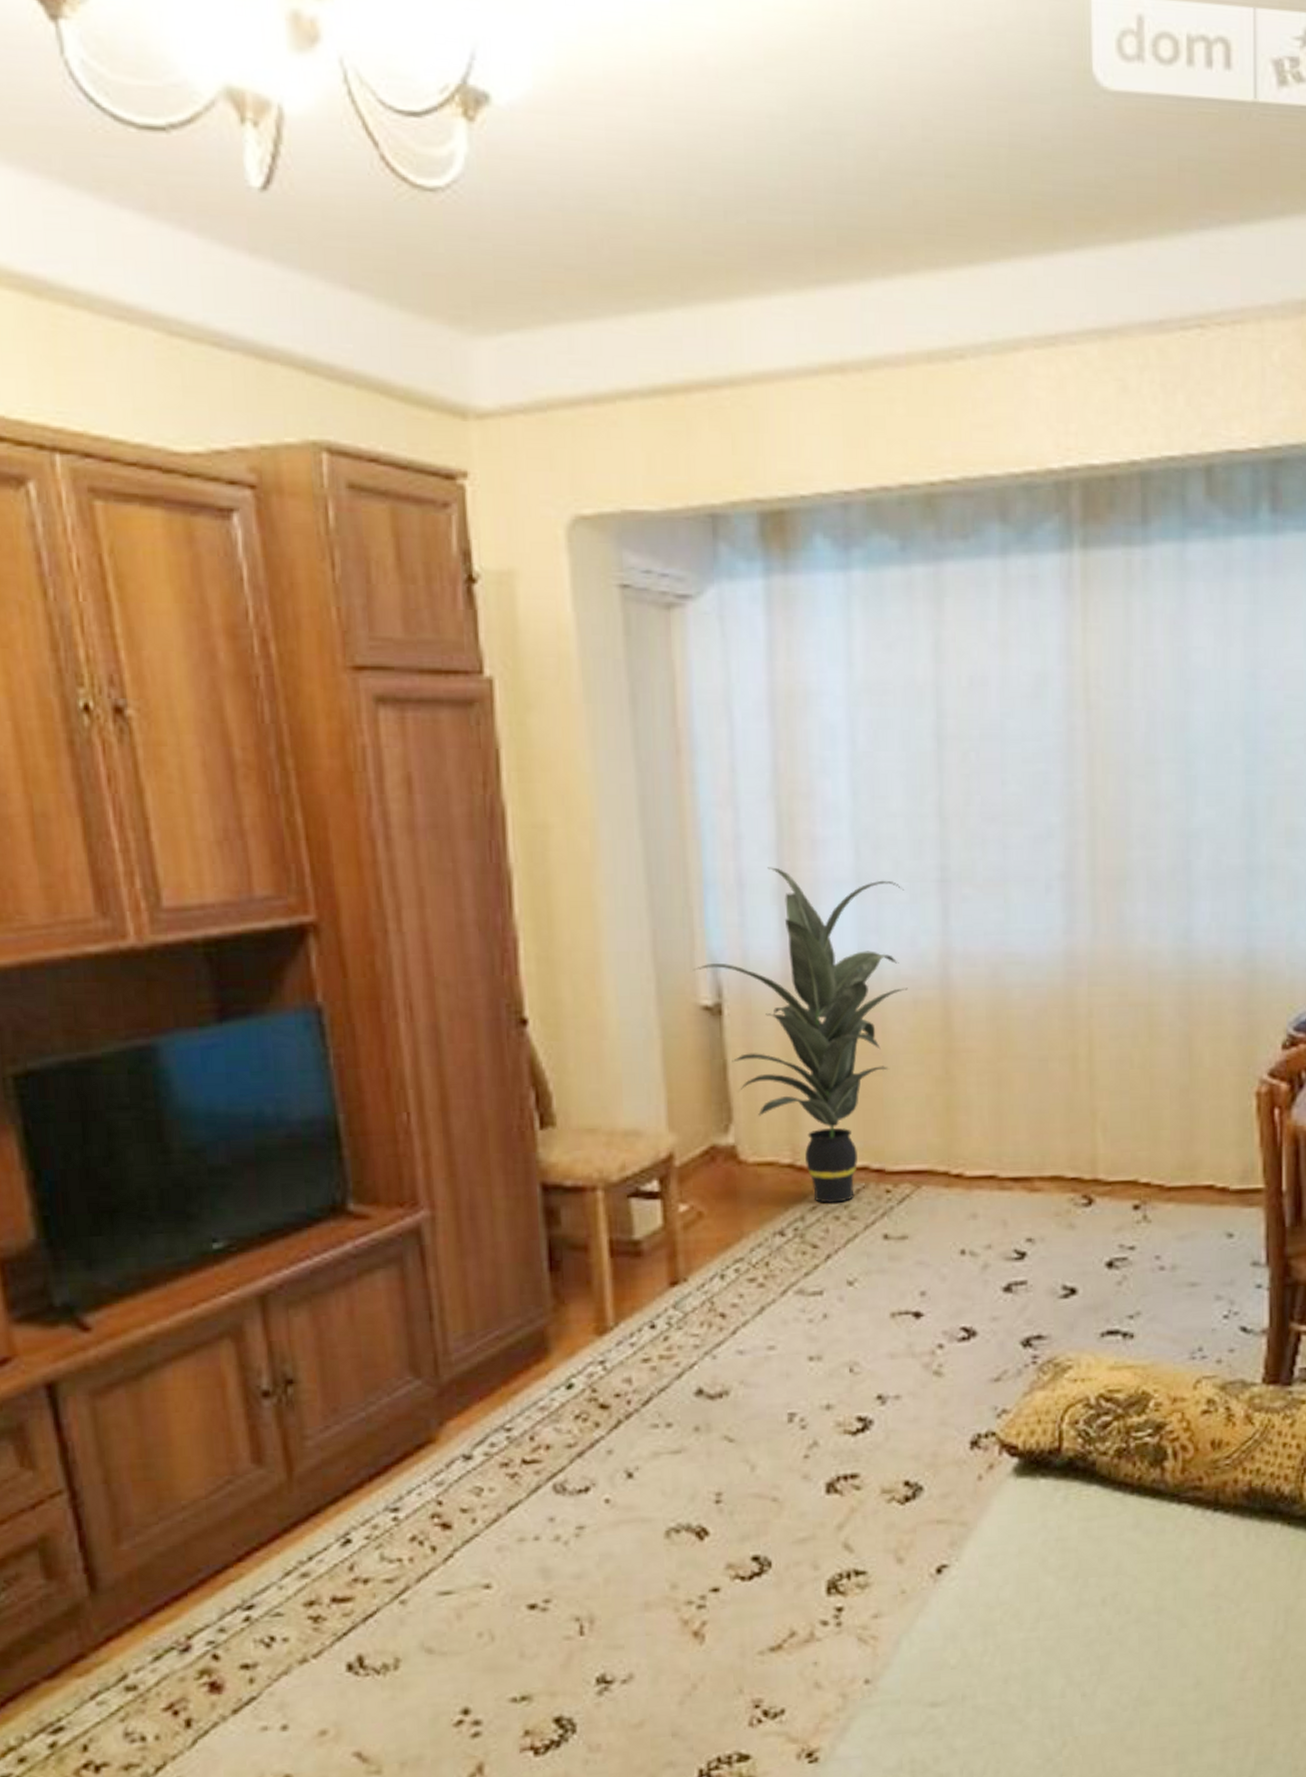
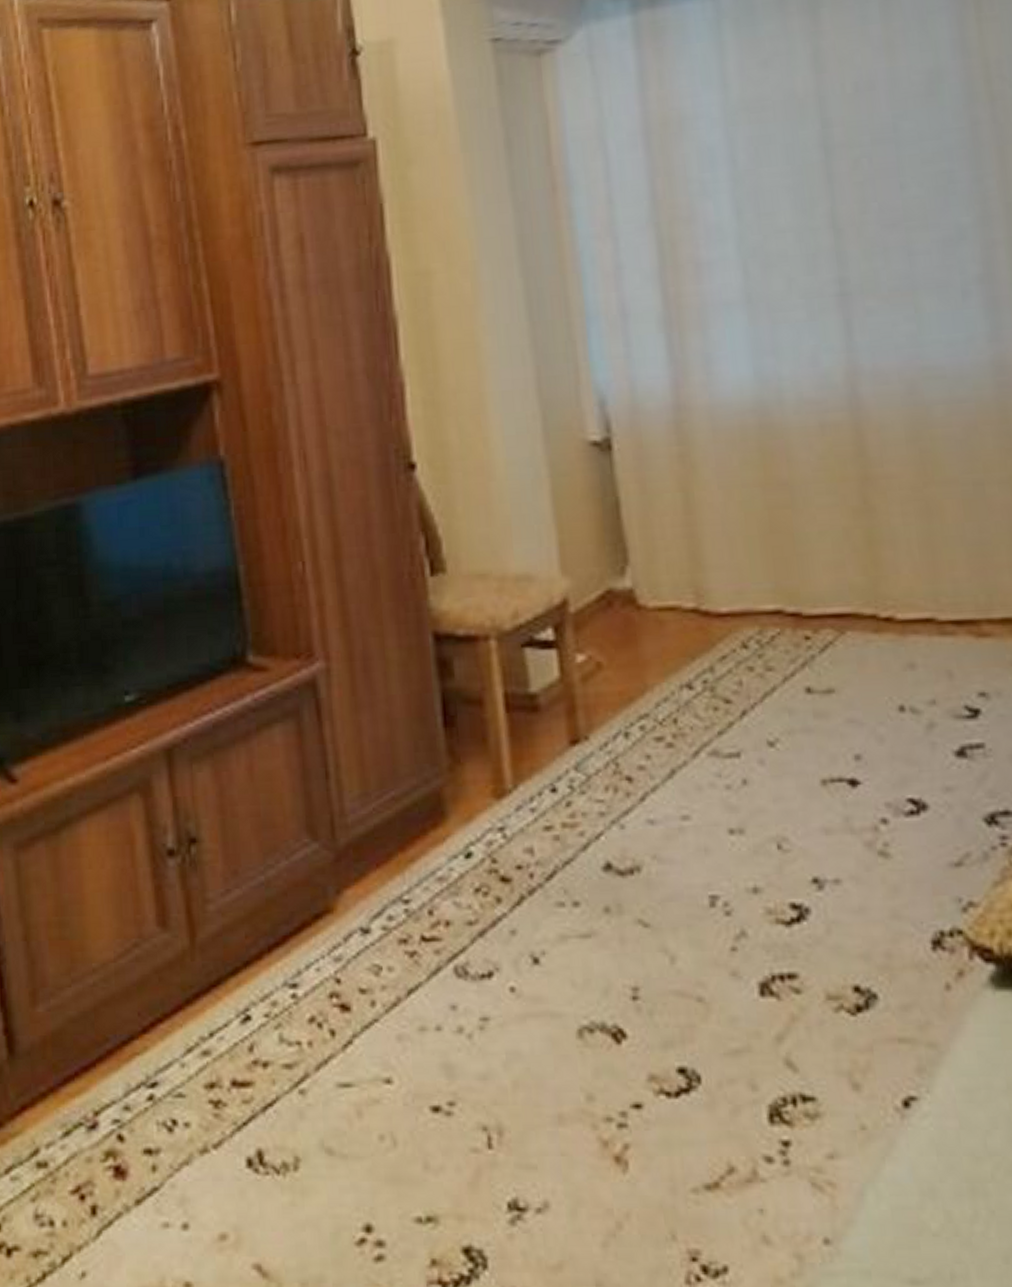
indoor plant: present [693,867,908,1203] -> none [579,294,813,652]

